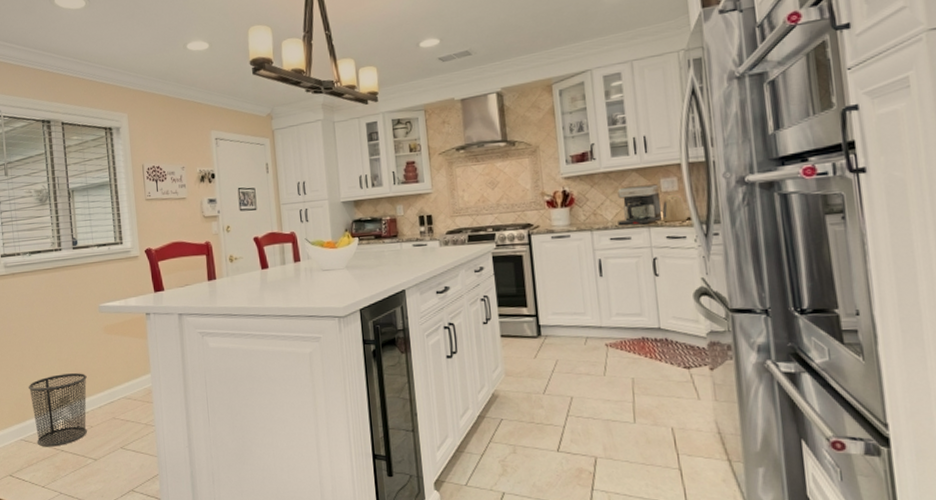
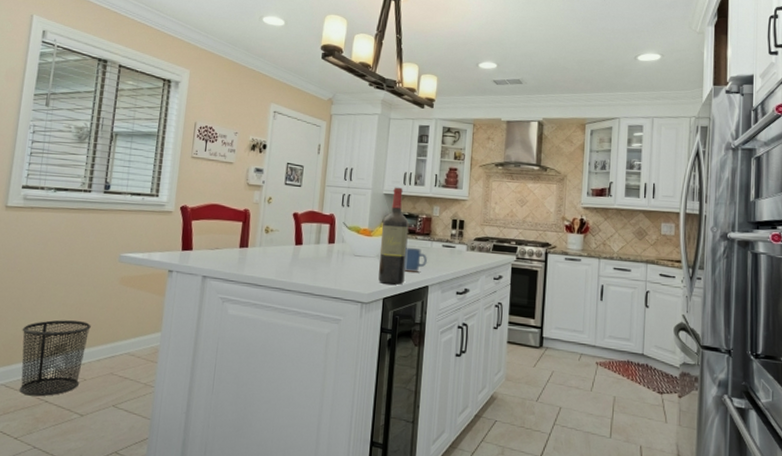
wine bottle: none [345,192,379,295] -> present [378,187,409,285]
mug: none [374,253,399,278] -> present [404,248,427,272]
coffee maker: present [617,184,663,226] -> none [622,225,660,262]
kettle: present [662,193,688,224] -> none [659,237,679,264]

